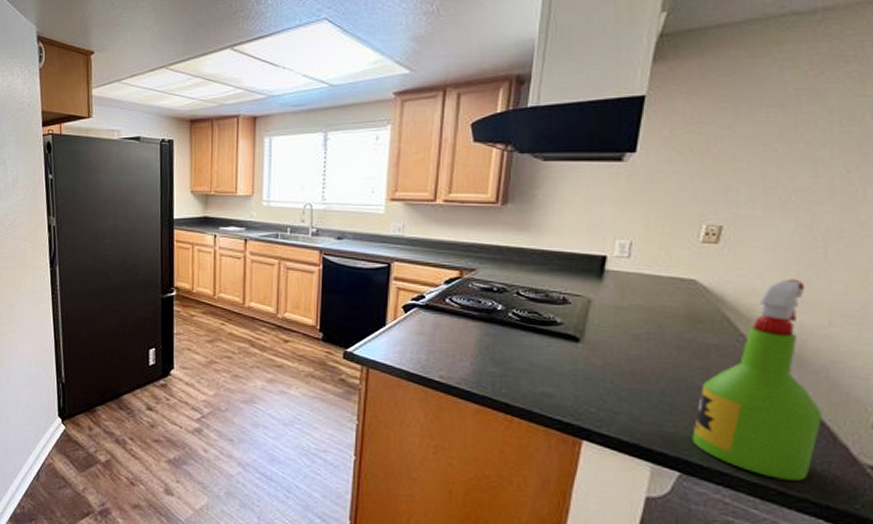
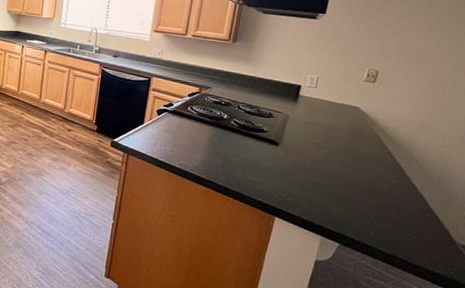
spray bottle: present [692,279,823,481] -> none [349,111,435,254]

